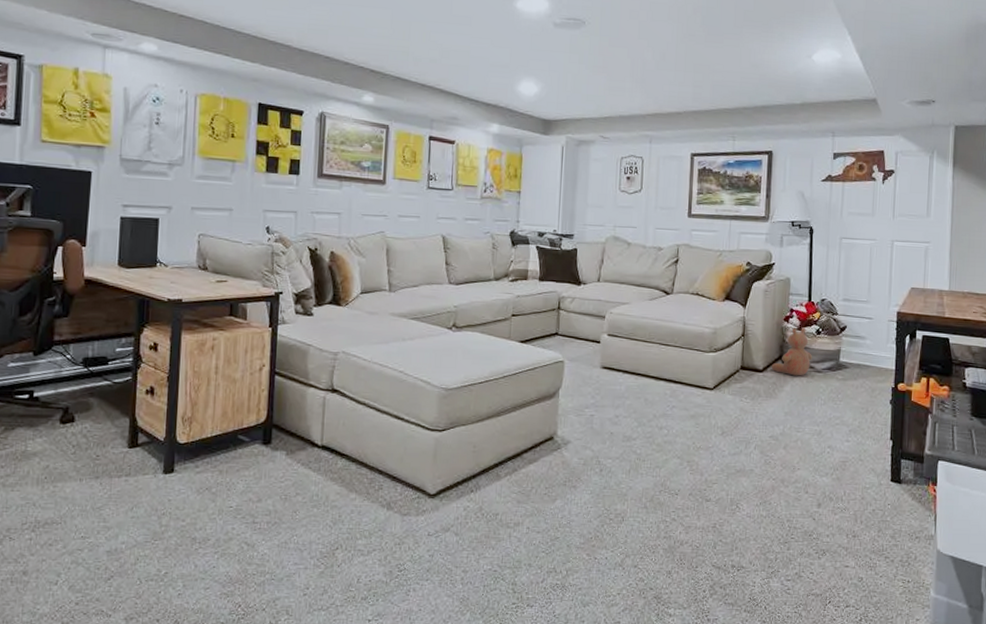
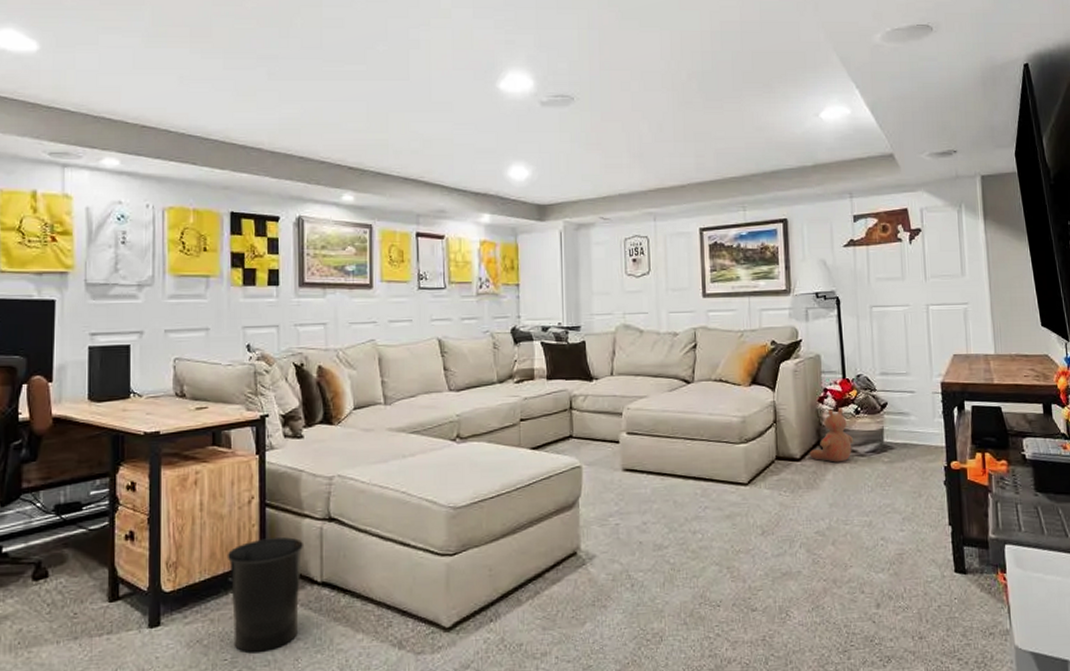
waste bin: none [237,403,308,502] -> present [227,537,305,652]

